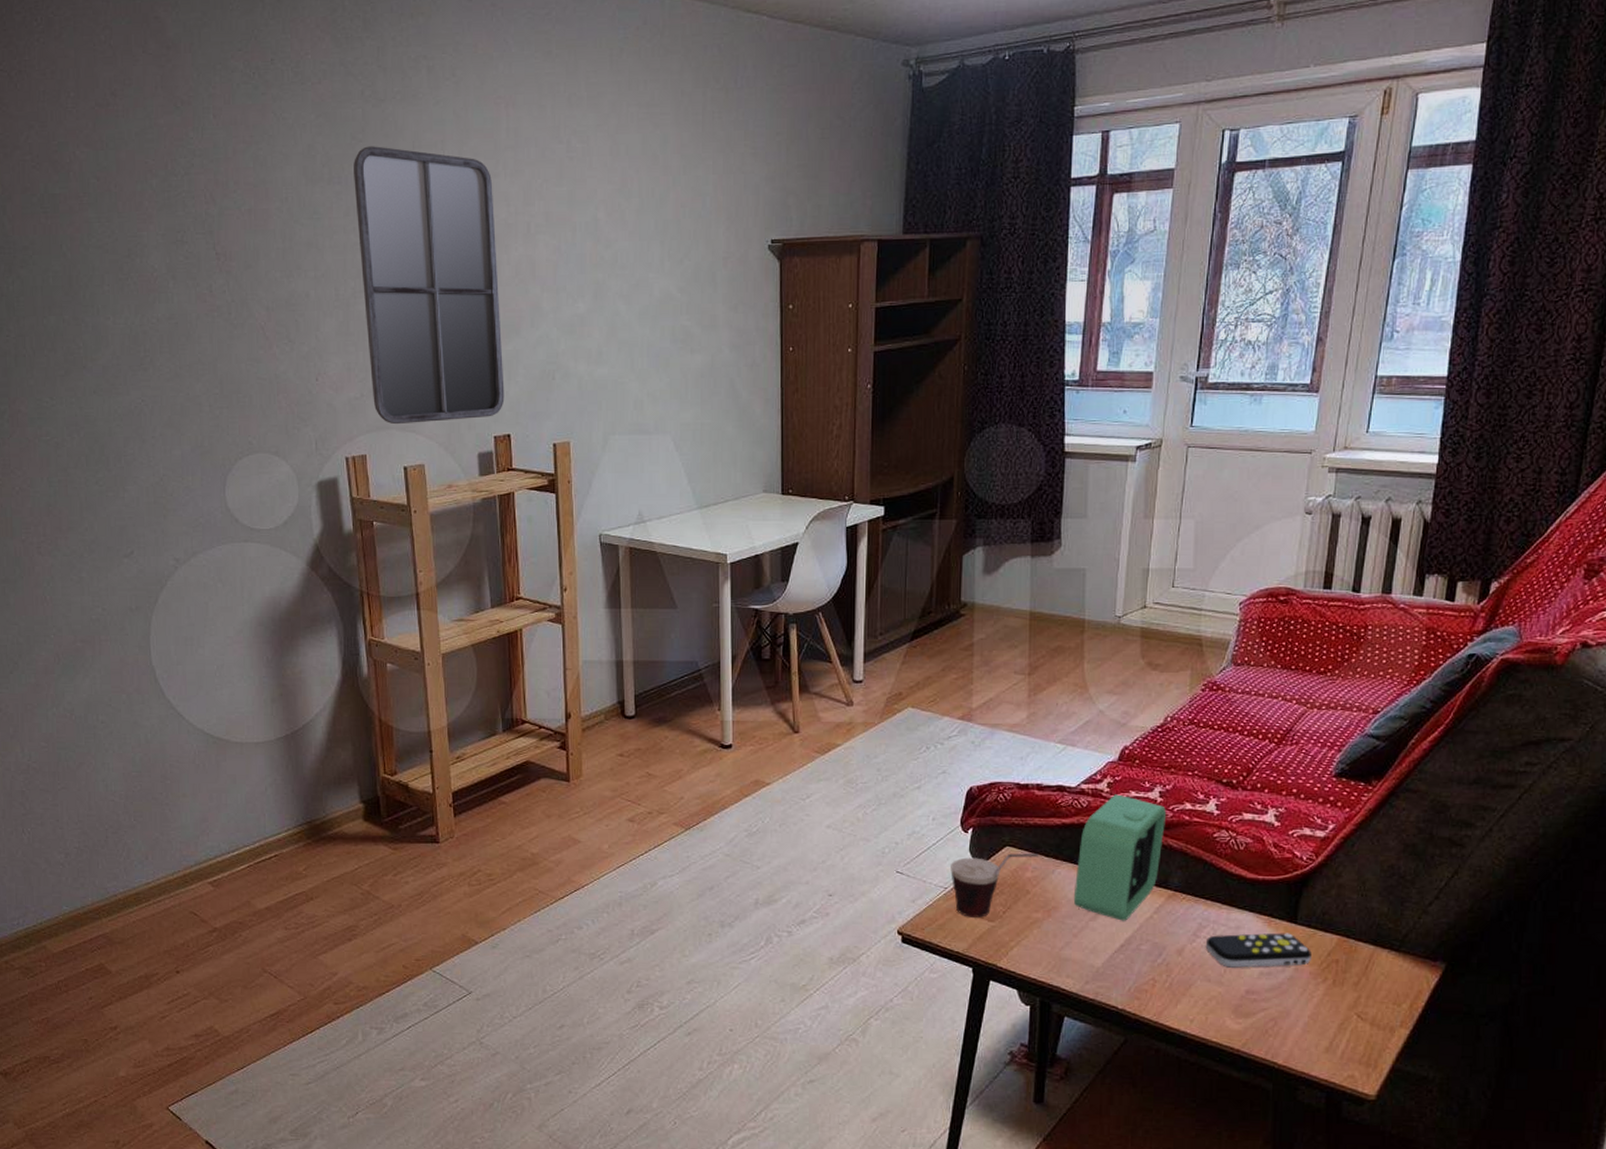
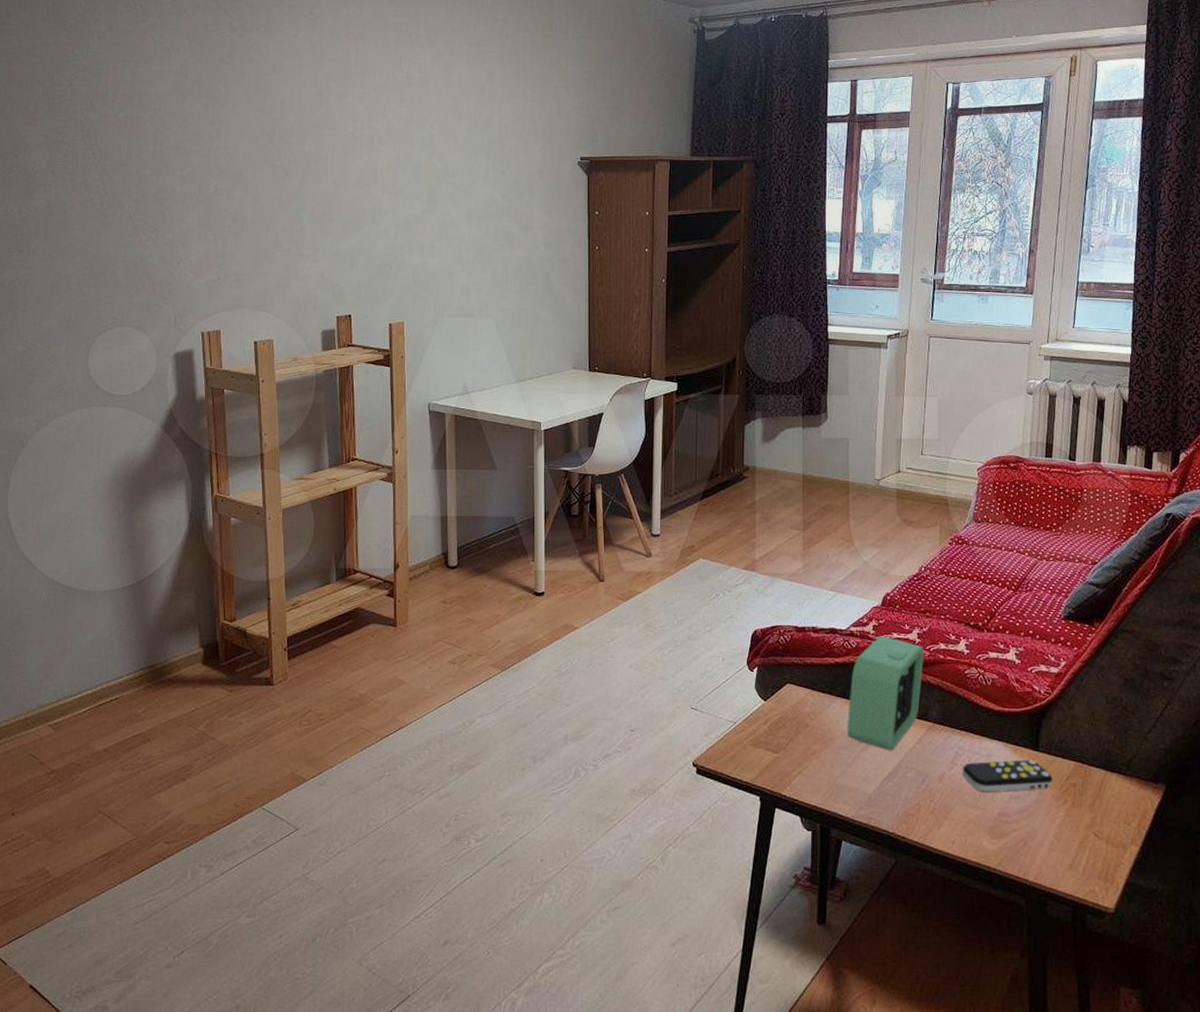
home mirror: present [354,146,505,425] -> none [220,68,347,305]
cup: present [950,853,1040,918] -> none [739,690,816,750]

